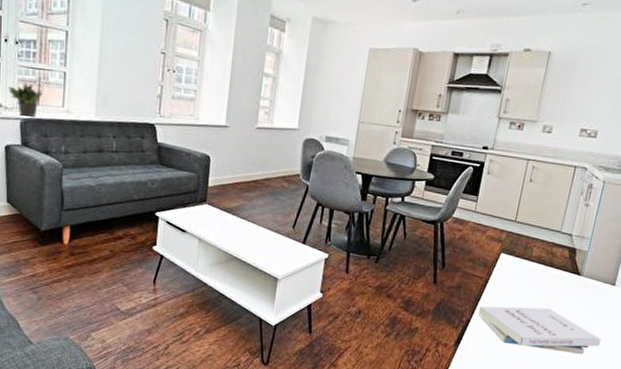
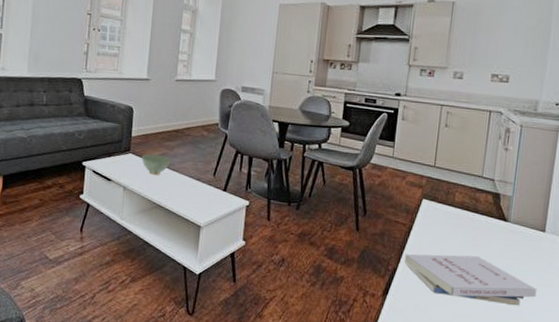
bowl: none [218,205,250,227] -> present [142,154,171,175]

